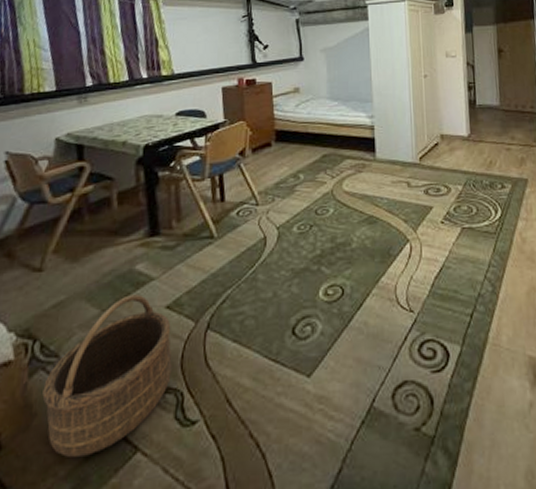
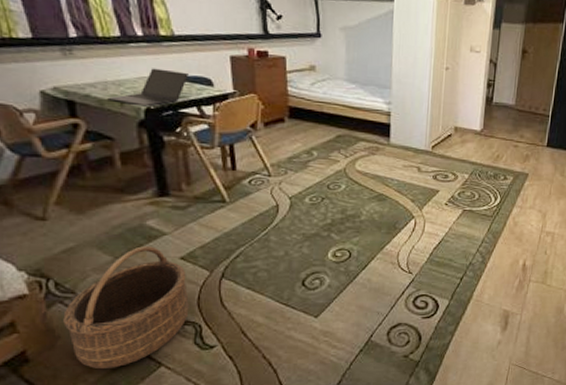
laptop: none [112,106,184,144] -> present [107,68,188,107]

